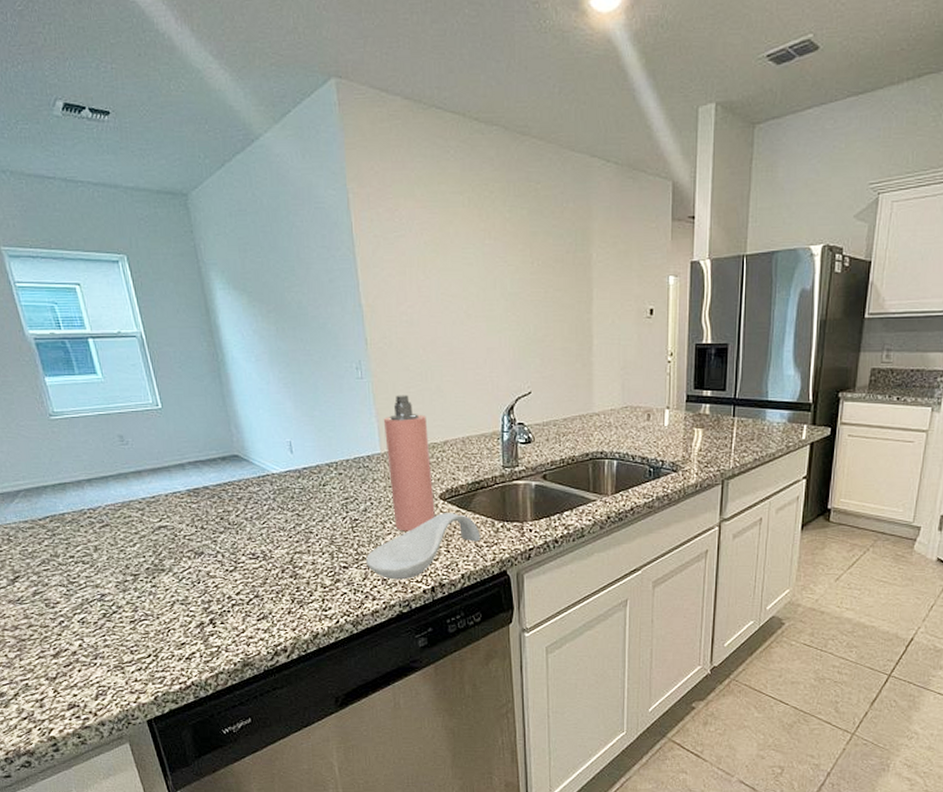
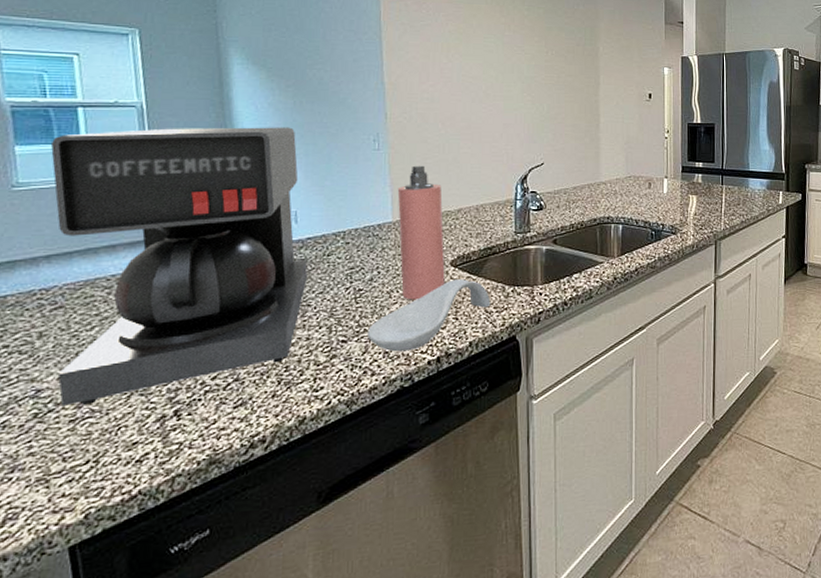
coffee maker: none [72,355,307,609] -> present [50,127,308,406]

